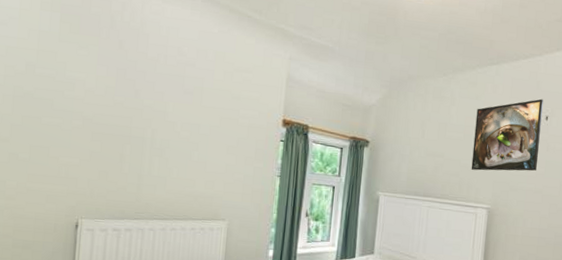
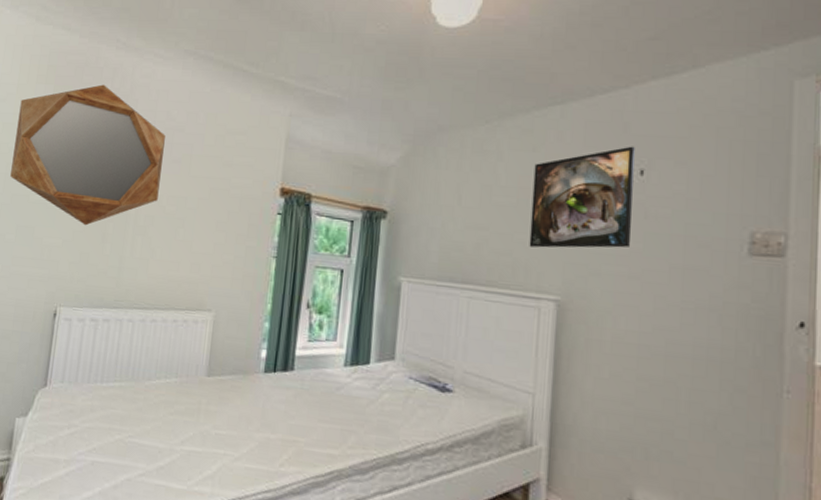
home mirror: none [19,17,177,147] -> present [10,84,165,226]

